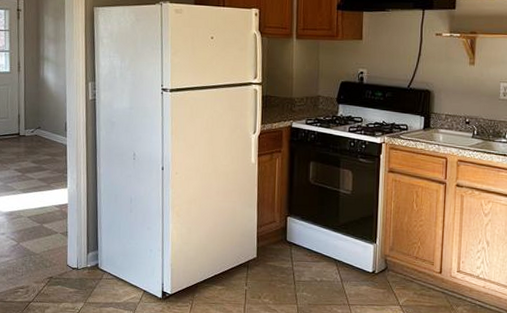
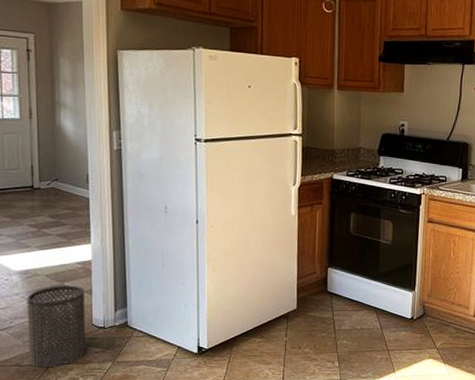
trash can: none [11,226,61,305] -> present [26,285,86,368]

